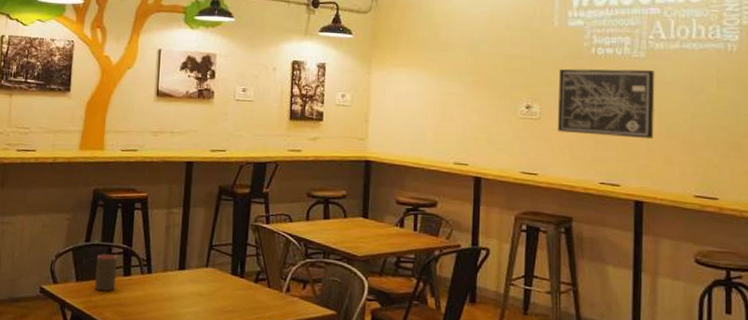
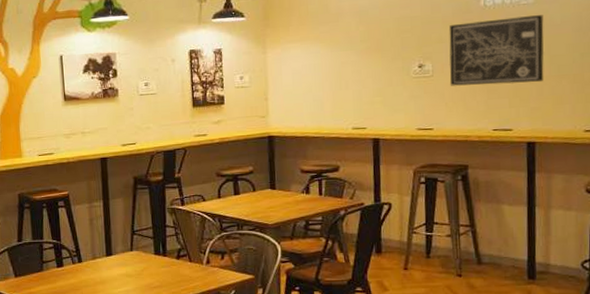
cup: present [95,254,117,291] -> none [31,250,51,283]

